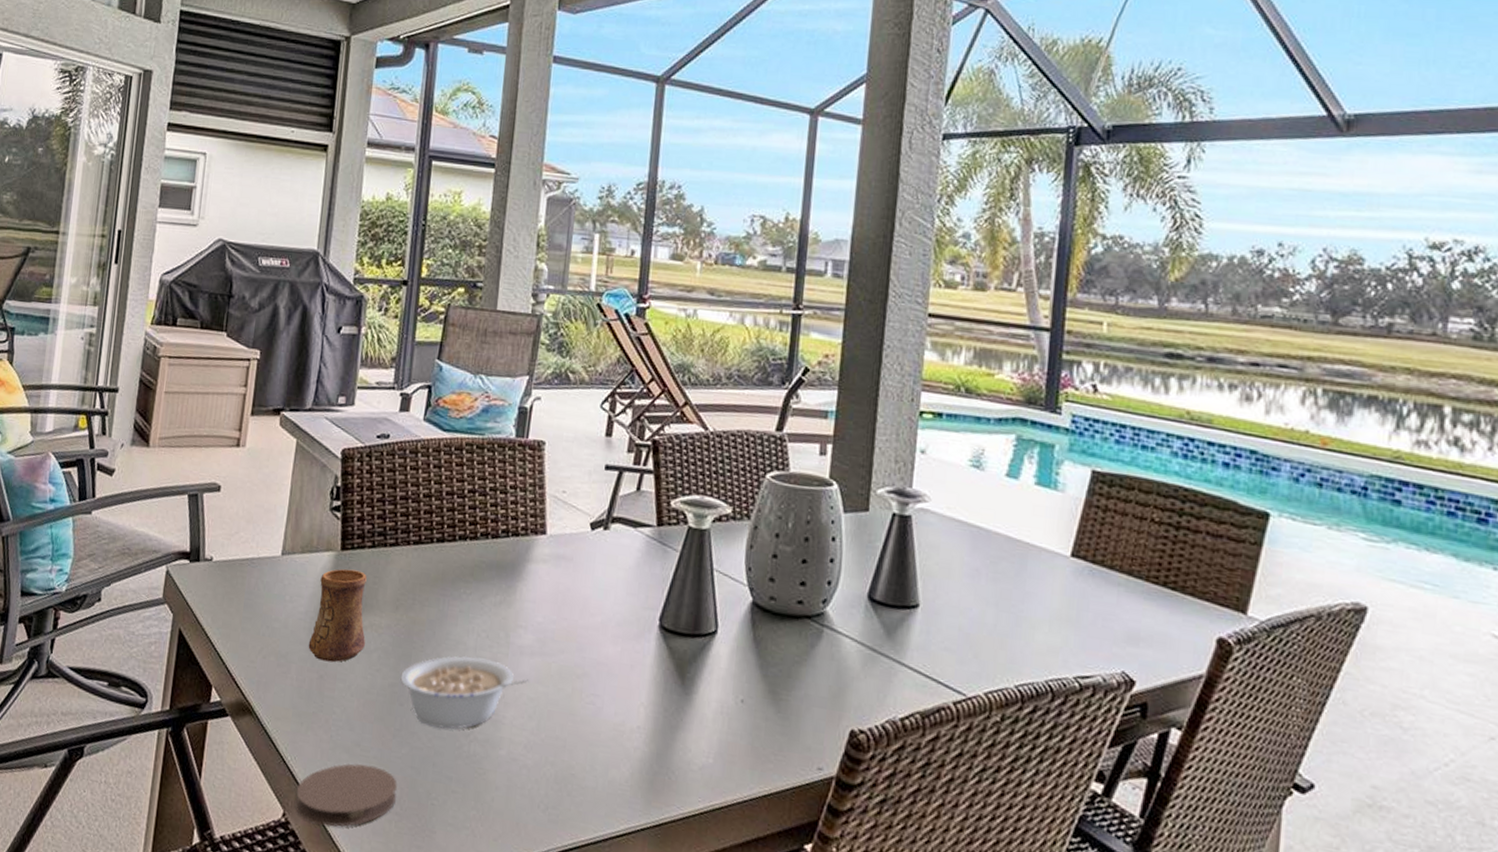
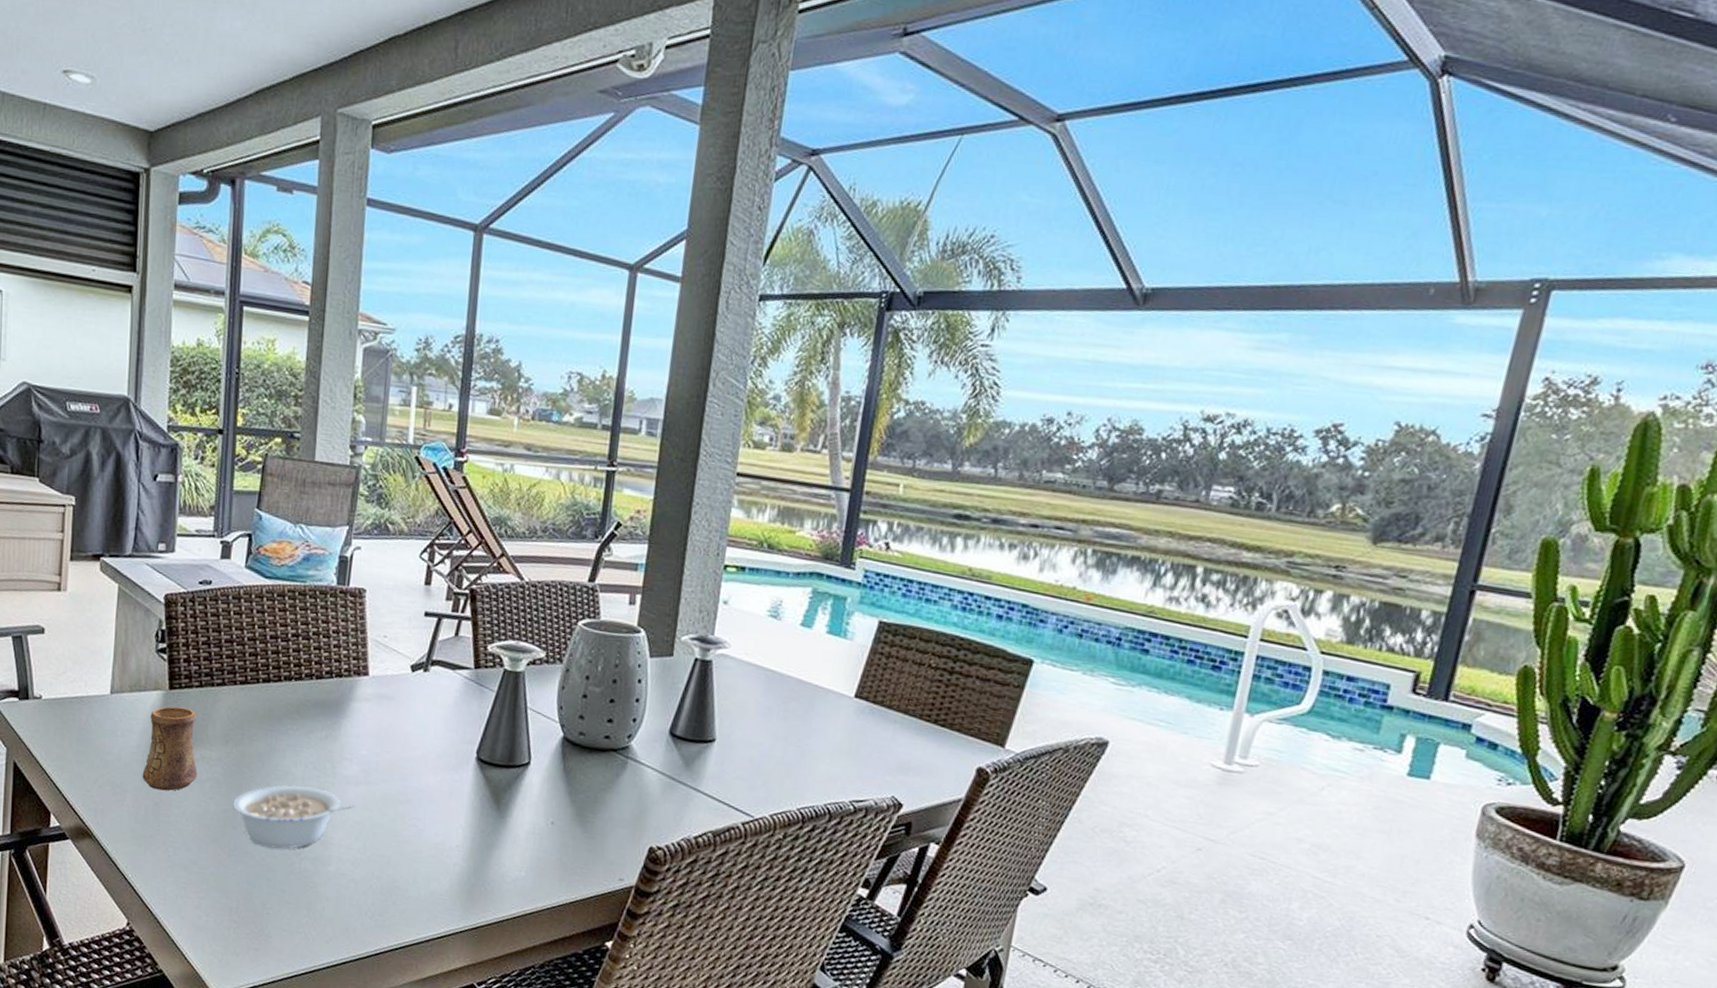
coaster: present [294,763,397,827] -> none [138,879,234,934]

